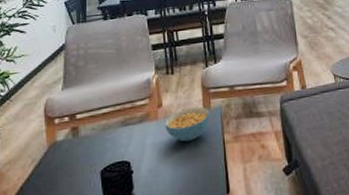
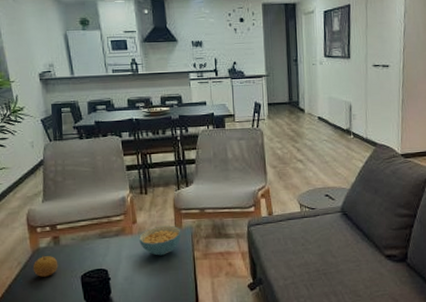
fruit: none [48,149,76,175] -> present [33,255,59,277]

